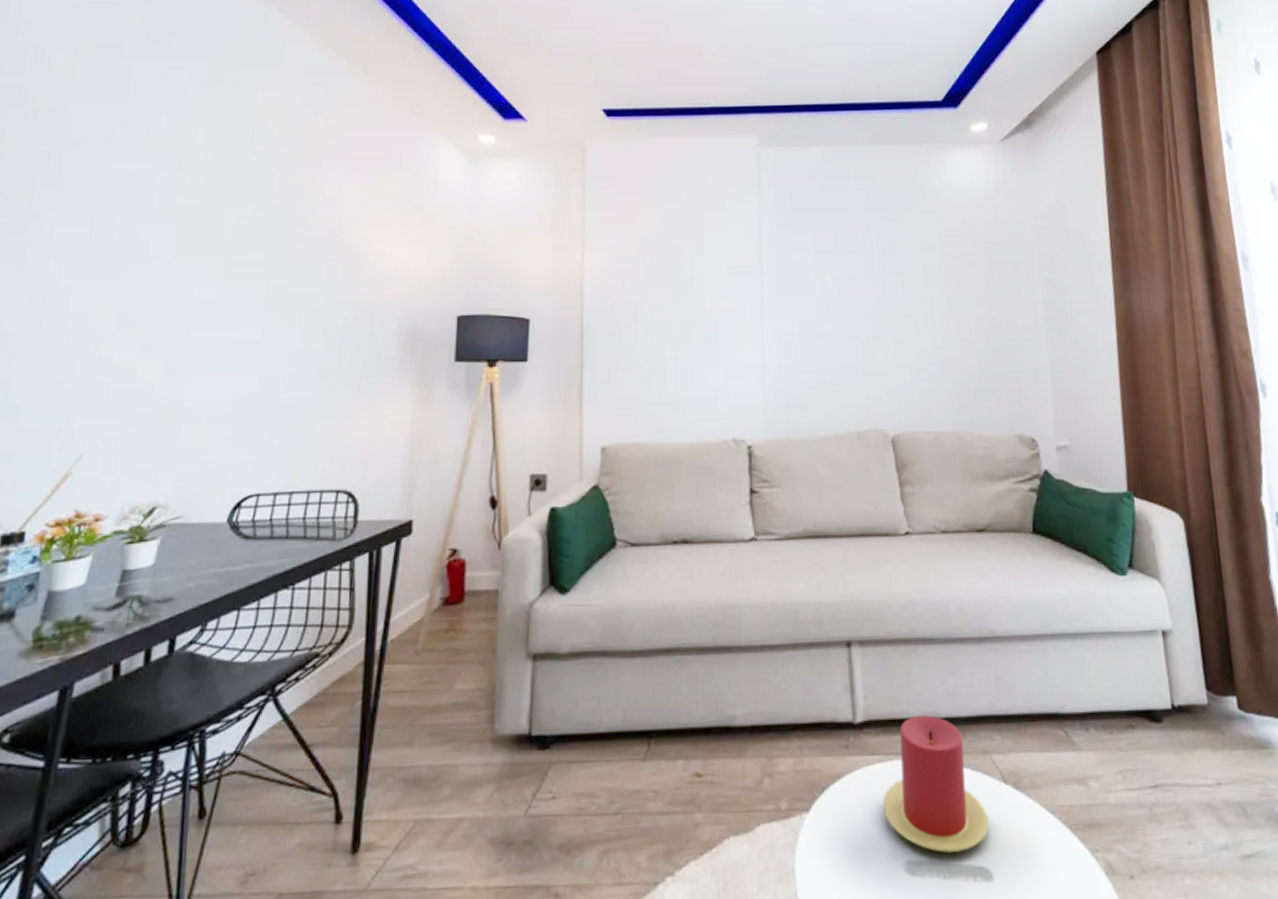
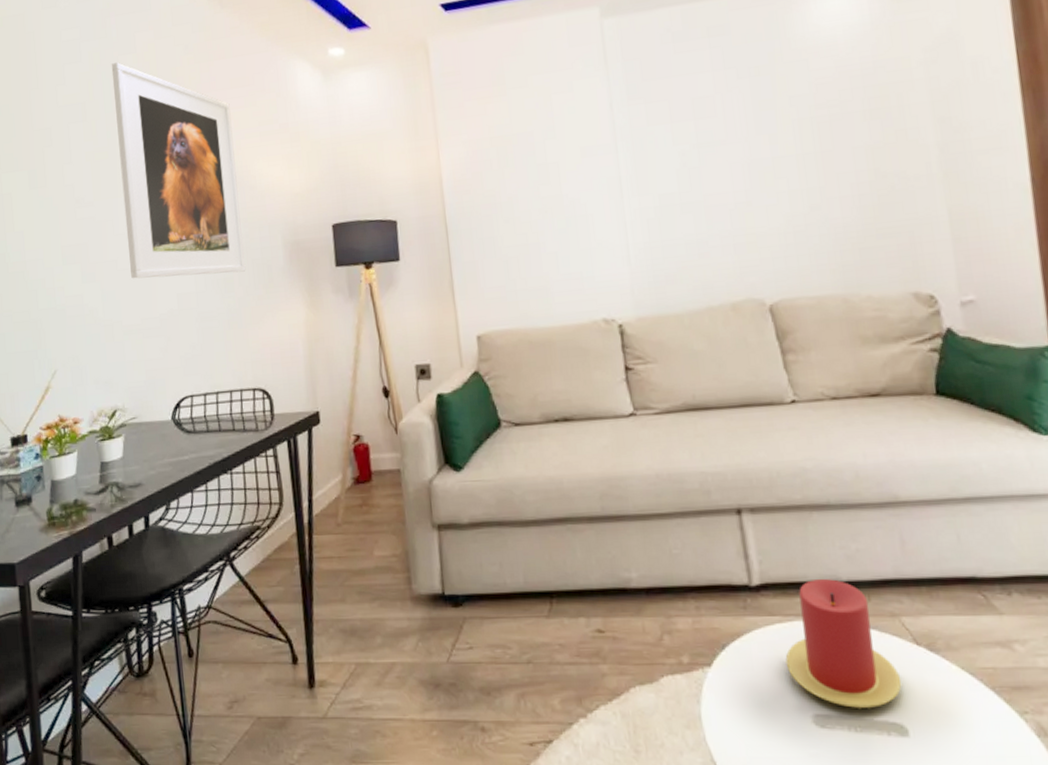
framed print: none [205,114,359,358] -> present [111,62,246,279]

